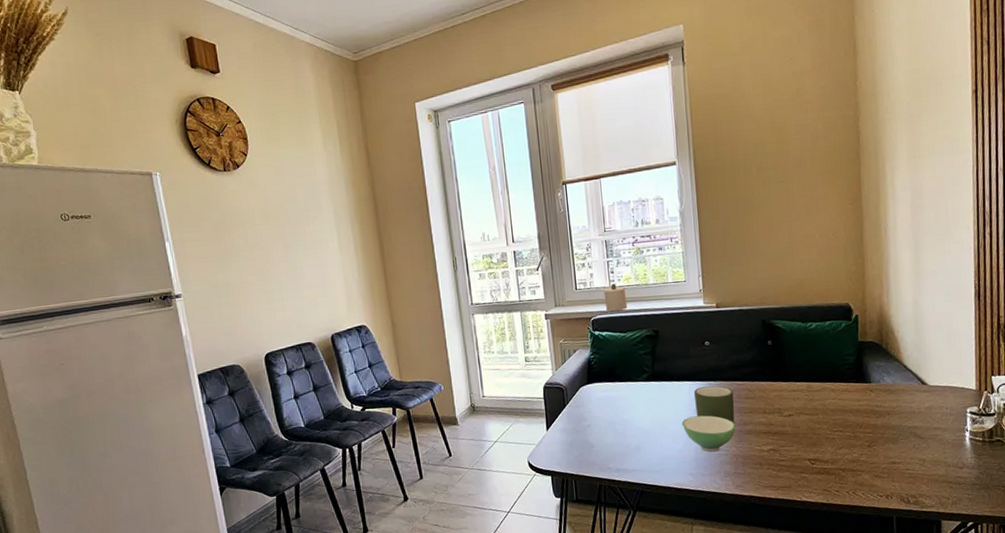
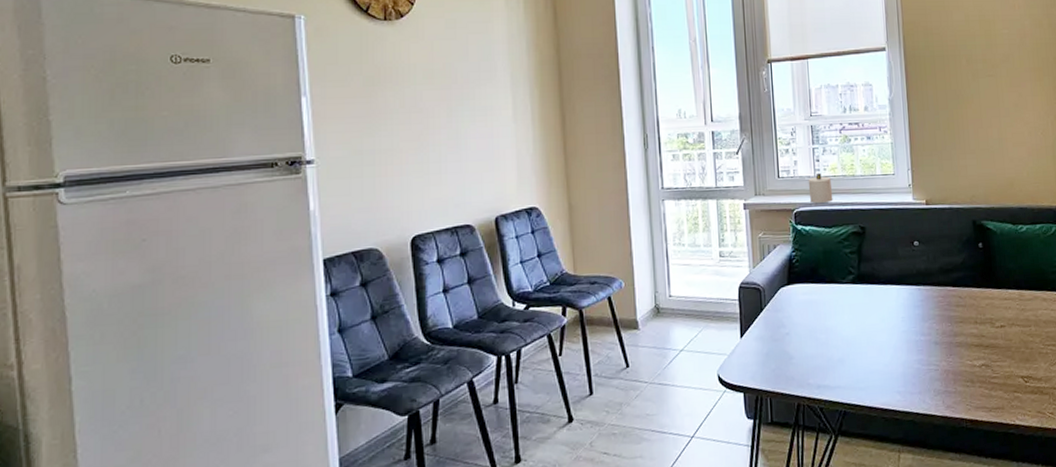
bowl: present [682,415,736,452] -> none [889,324,947,367]
mug: present [694,386,735,423] -> none [903,291,945,334]

